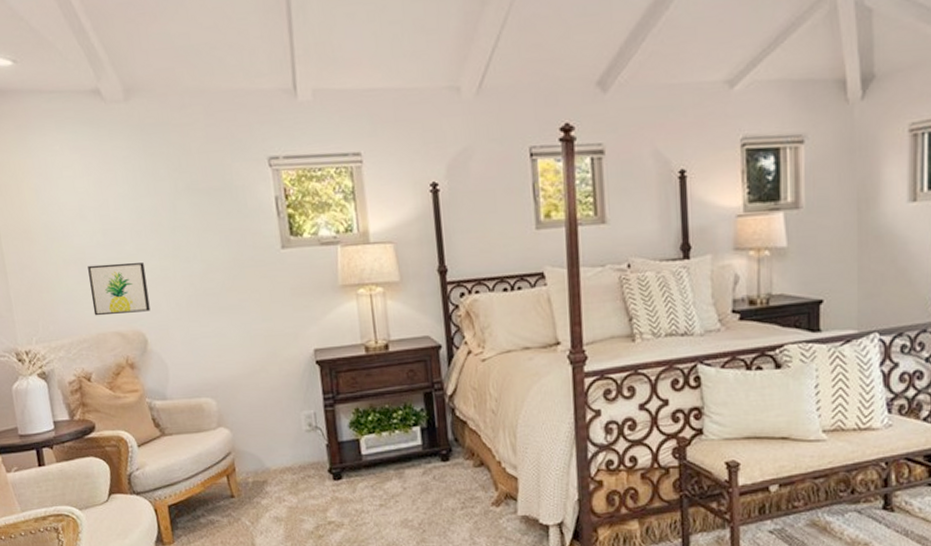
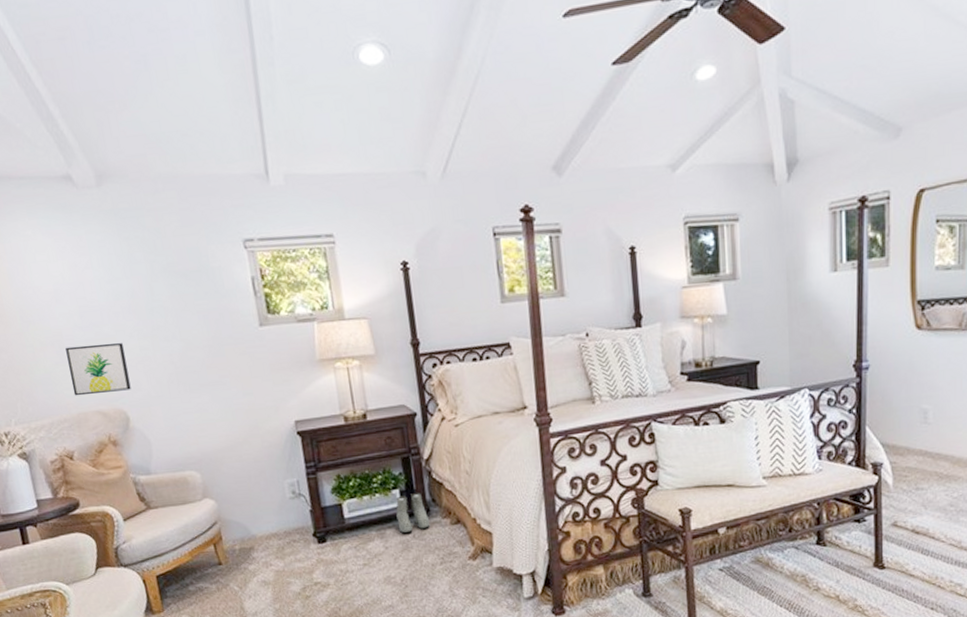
boots: none [416,431,452,473] -> present [396,493,430,533]

